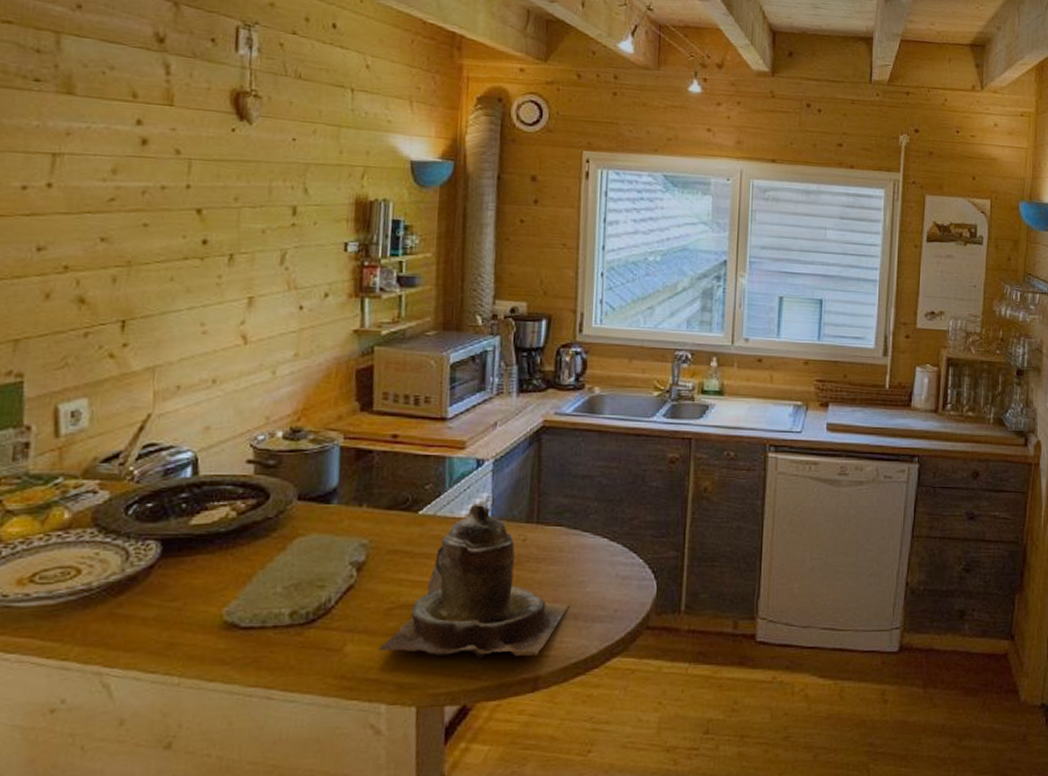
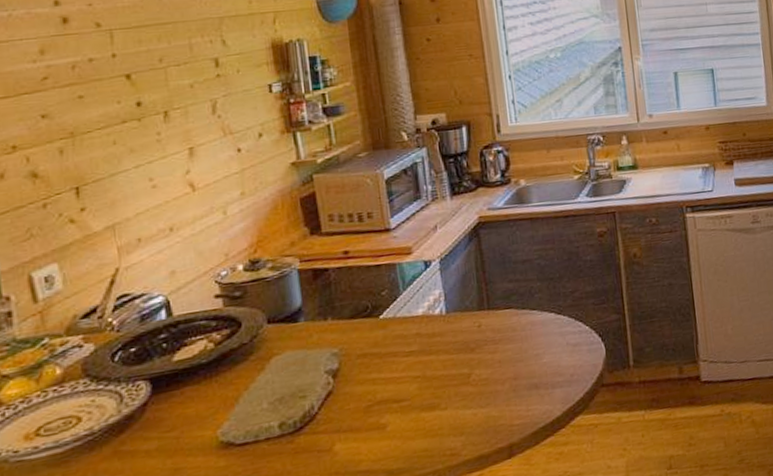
teapot: present [379,503,569,659] -> none [365,300,530,445]

